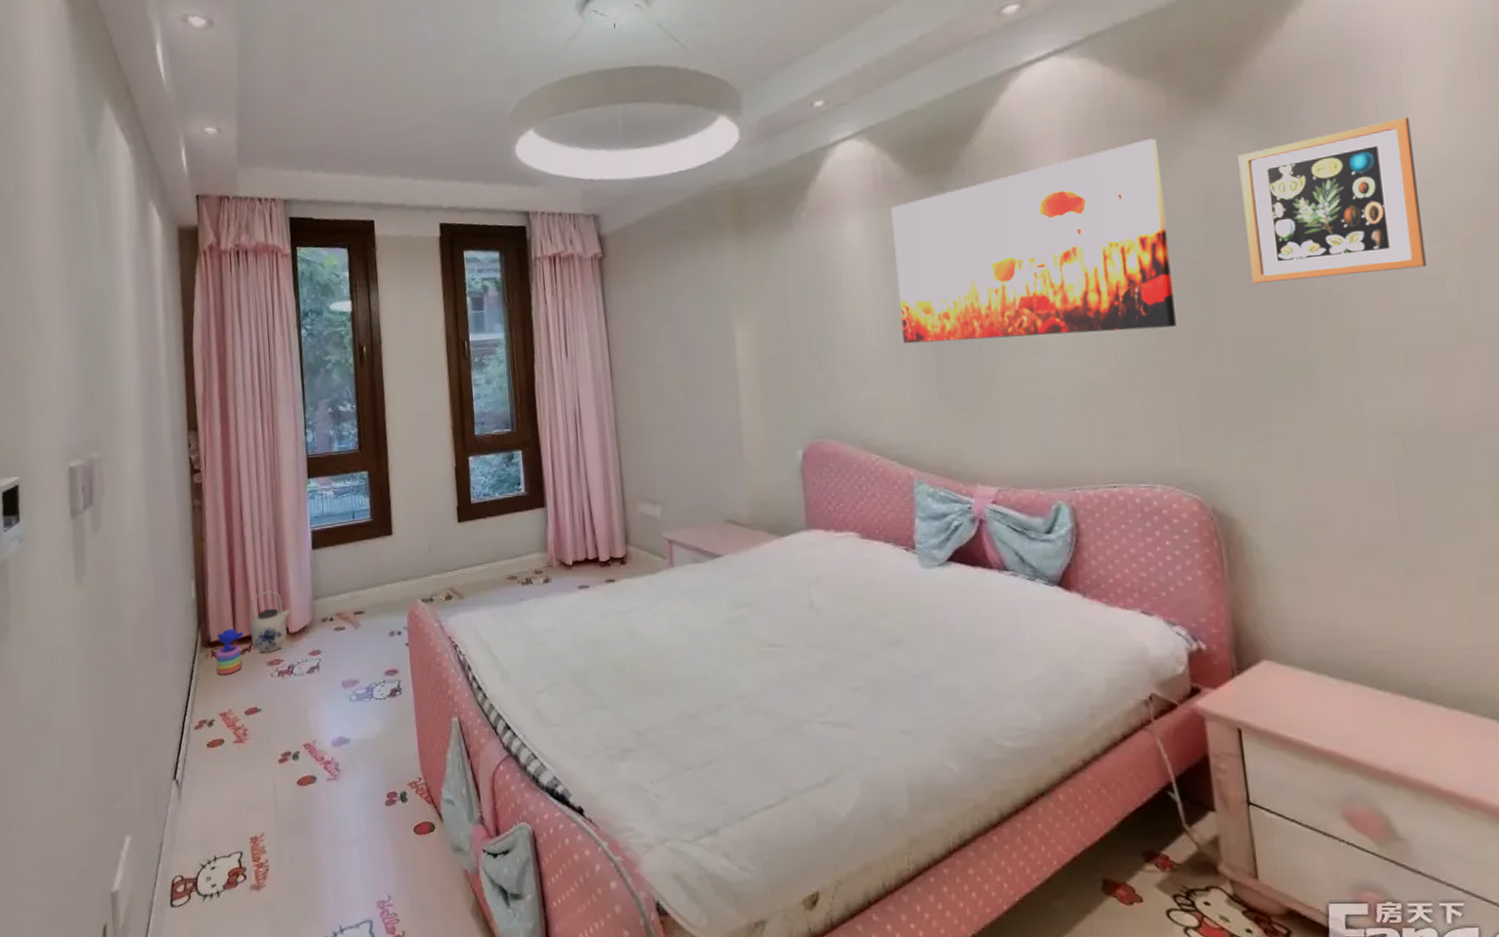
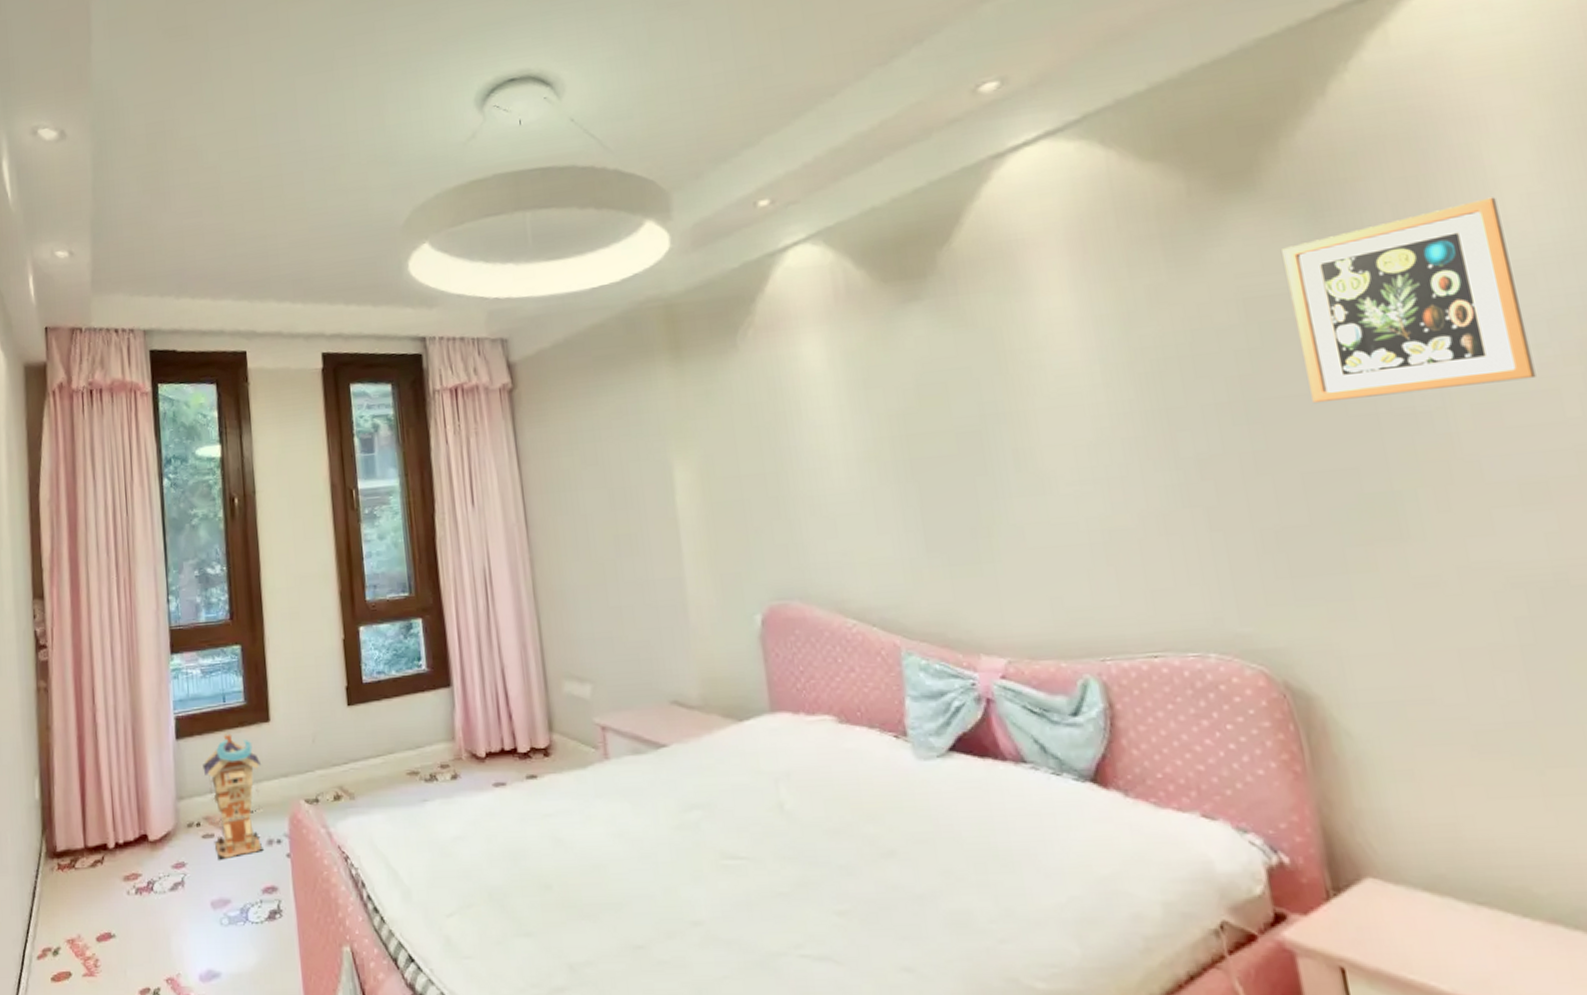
stacking toy: present [215,629,243,676] -> none [62,836,95,893]
teapot: present [249,591,292,653] -> none [102,789,152,866]
toy house: none [335,544,386,648] -> present [202,732,263,860]
wall art: present [891,138,1176,344] -> none [856,231,1220,484]

